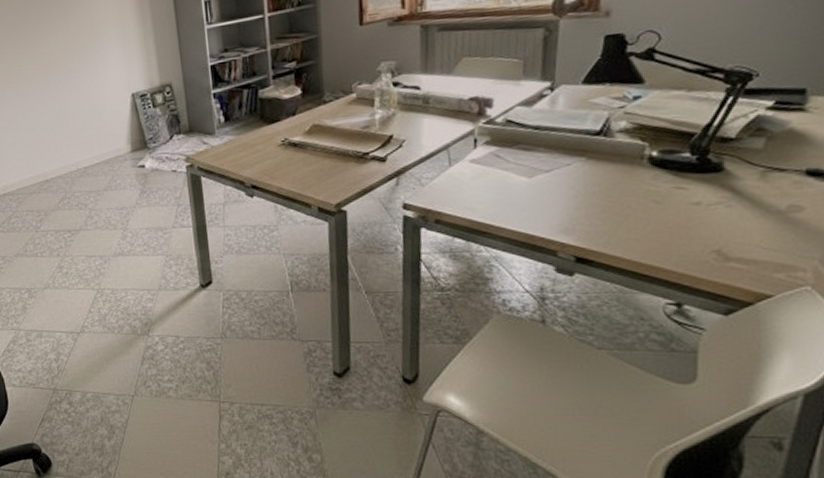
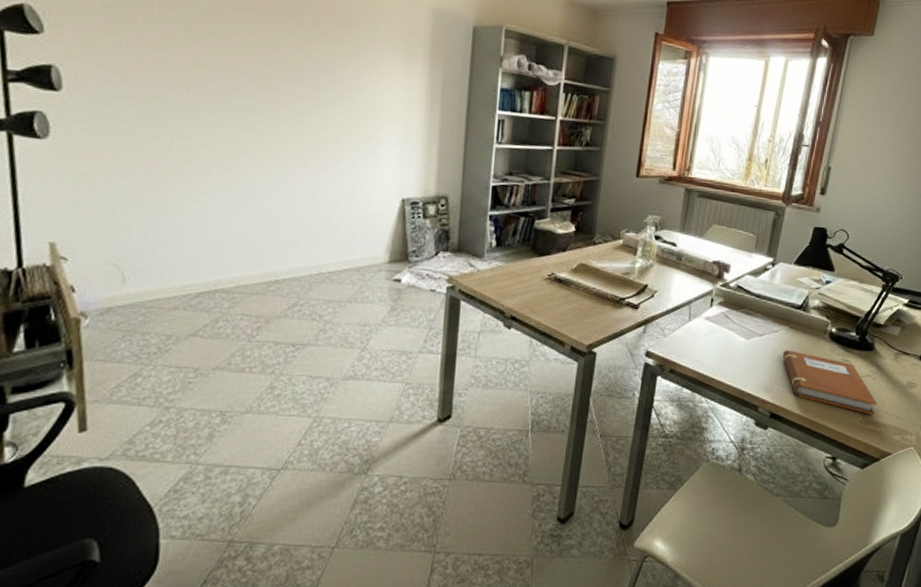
notebook: none [582,184,740,251] -> present [782,350,877,416]

